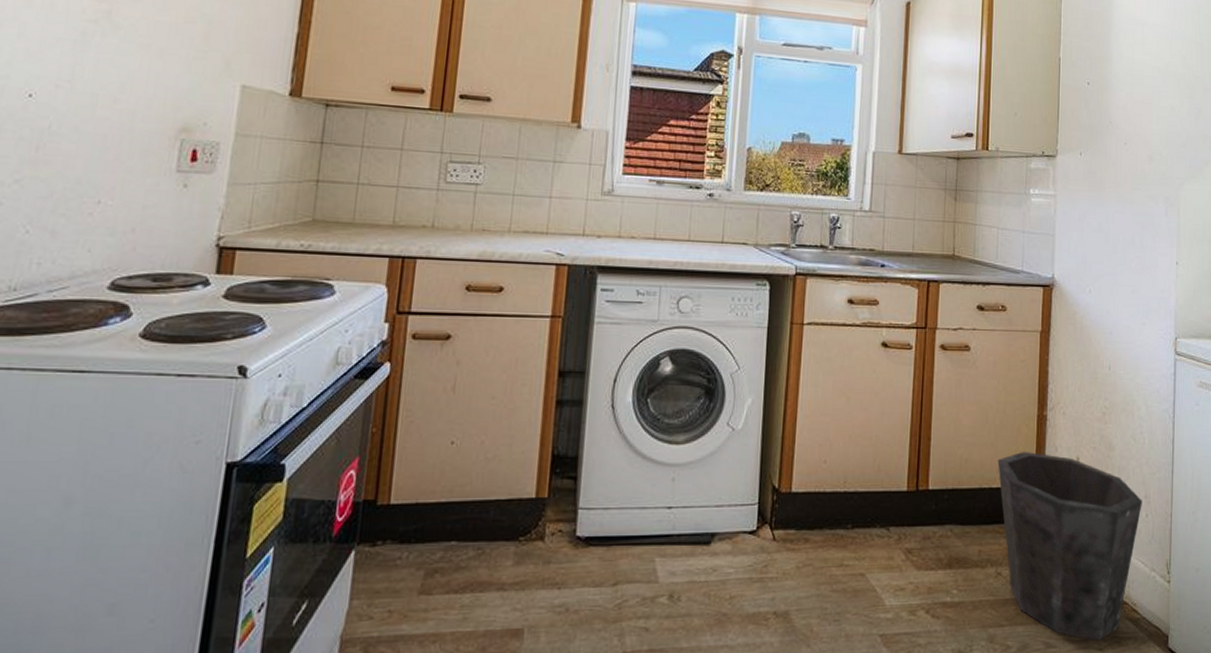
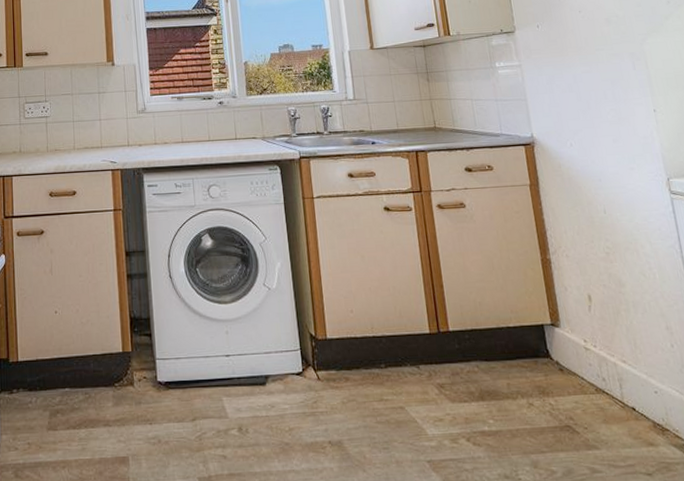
waste bin: present [997,451,1142,641] -> none [510,292,666,466]

